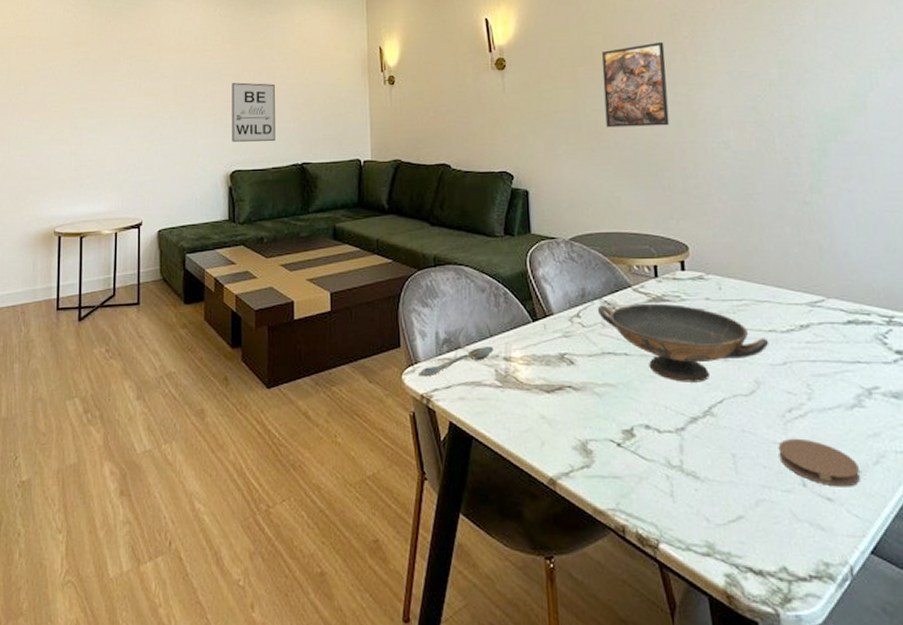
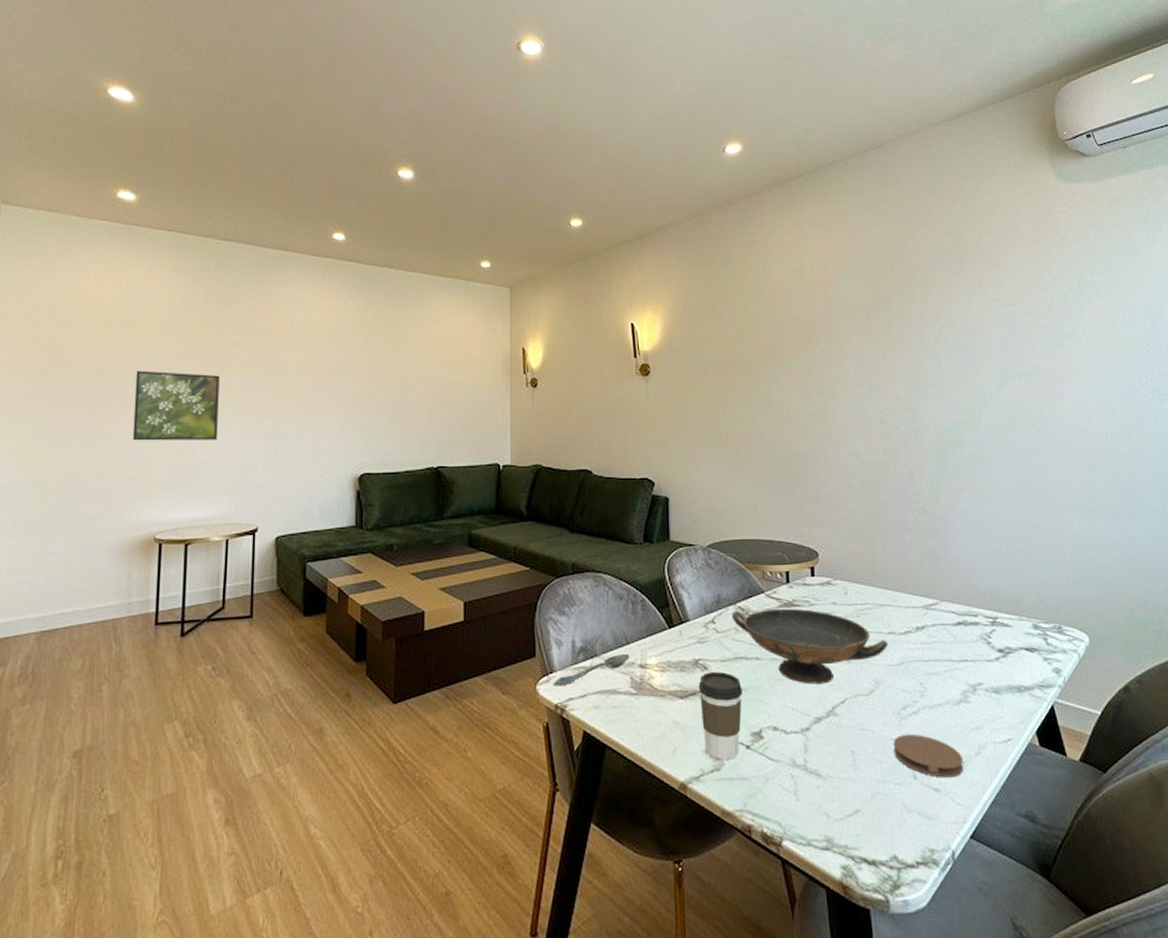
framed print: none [34,80,106,144] -> present [132,370,220,441]
wall art: present [232,82,275,142] -> none [361,380,410,443]
coffee cup: none [564,366,611,457] -> present [698,671,742,760]
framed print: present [601,42,670,128] -> none [743,354,805,436]

